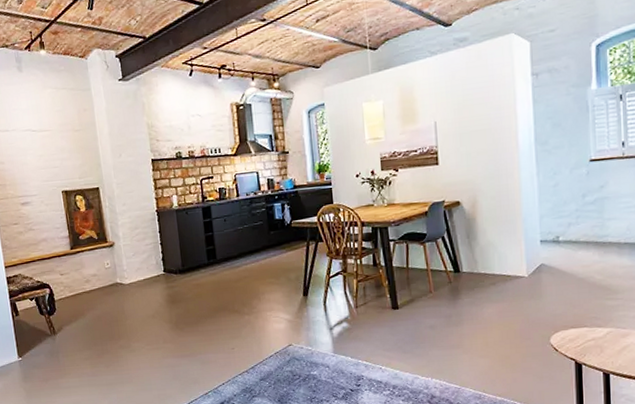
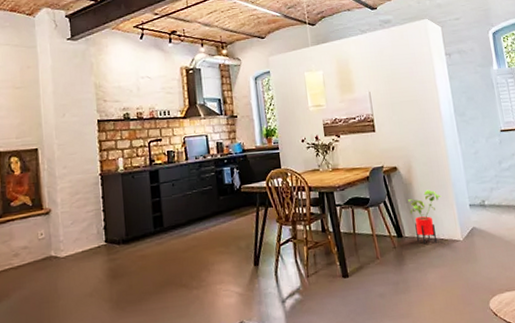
house plant: none [470,225,509,279] -> present [408,189,442,243]

